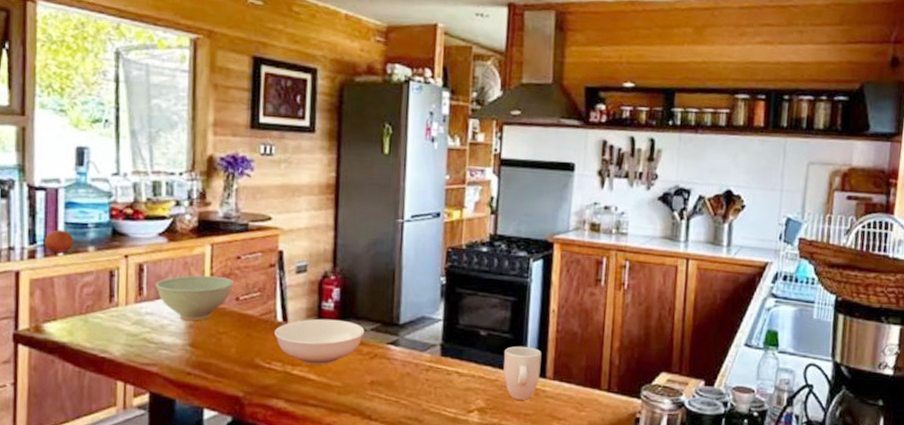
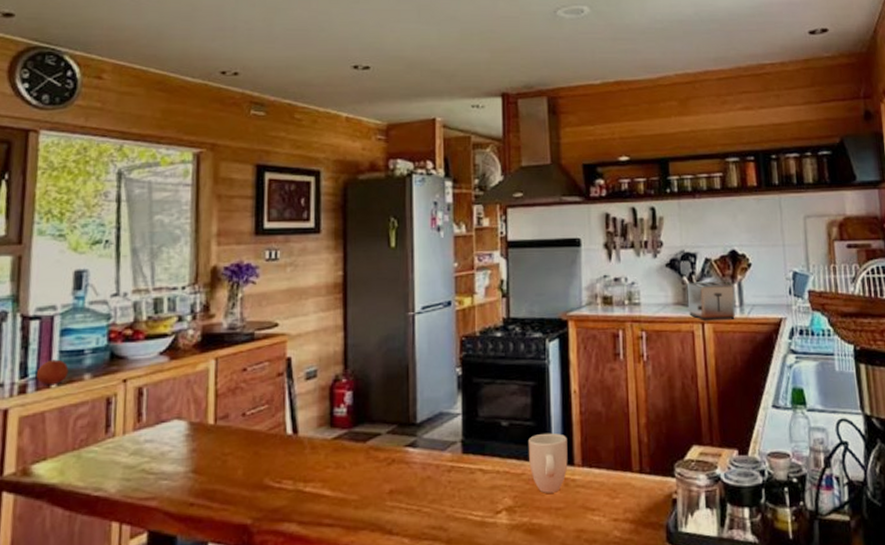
bowl: present [155,275,235,321] -> none [155,391,241,445]
bowl: present [274,318,365,365] -> none [283,425,381,479]
toaster: none [674,217,724,259] -> present [686,281,735,321]

